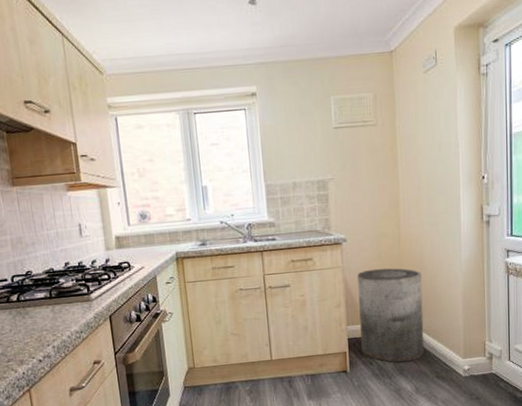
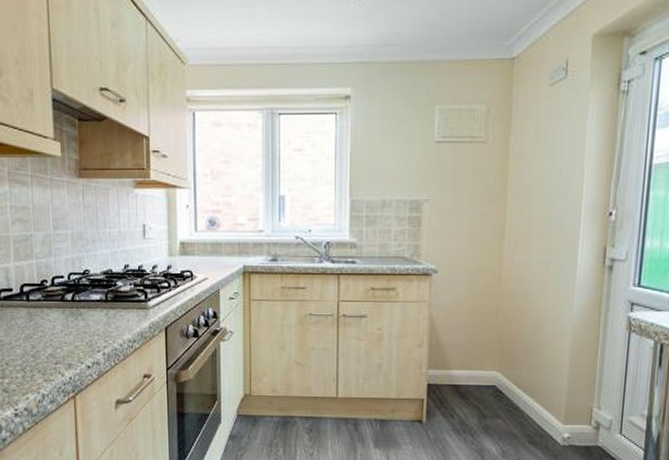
trash can: present [357,268,425,363] -> none [442,307,523,420]

